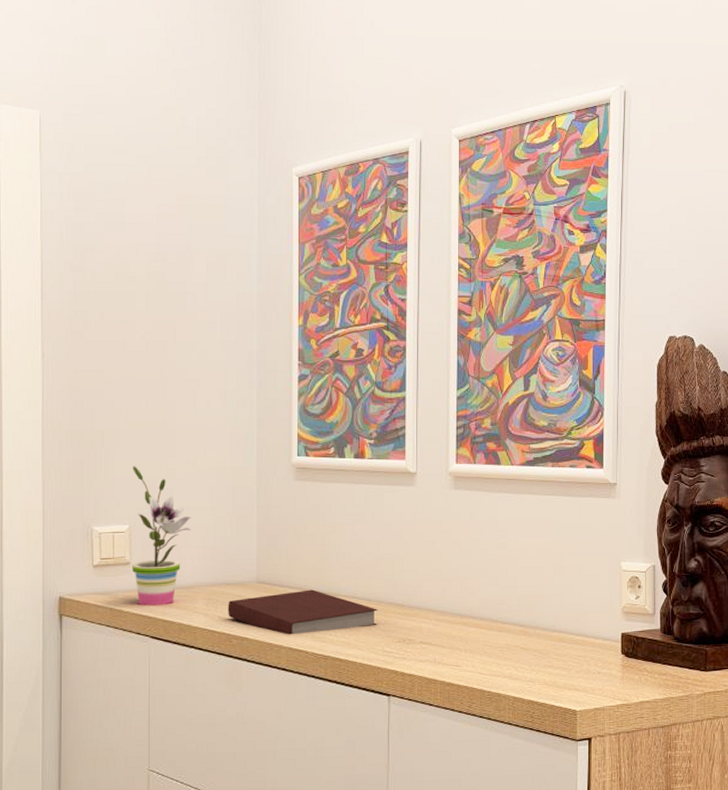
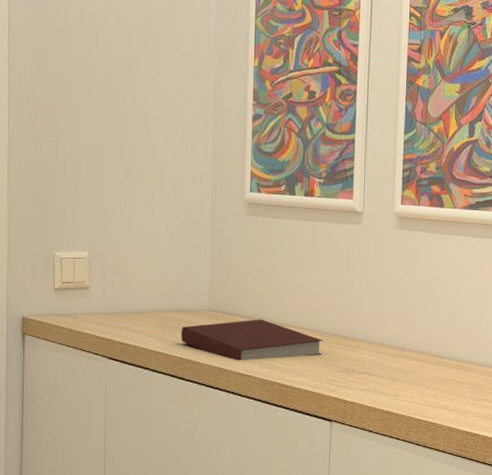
potted plant: present [132,466,191,606] -> none [91,196,148,328]

